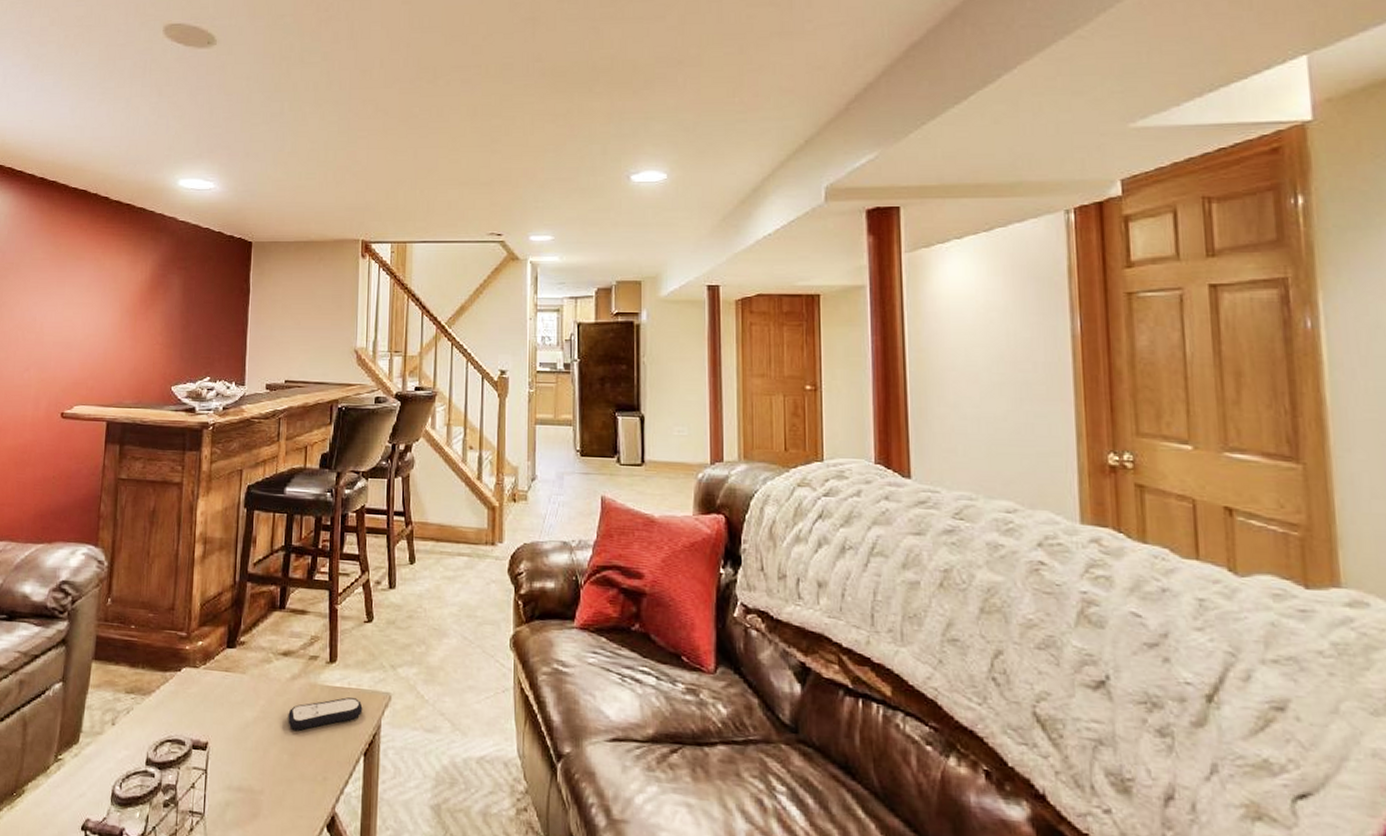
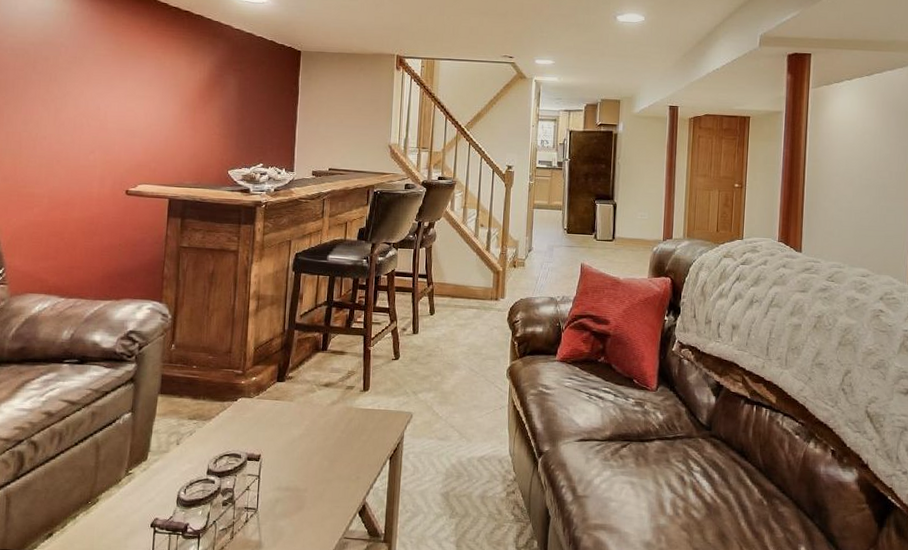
remote control: present [288,697,363,731] -> none [328,417,390,443]

